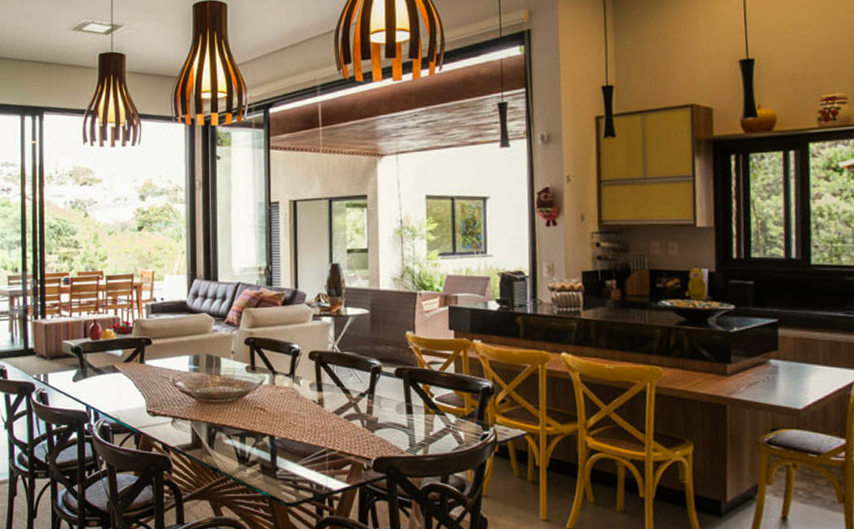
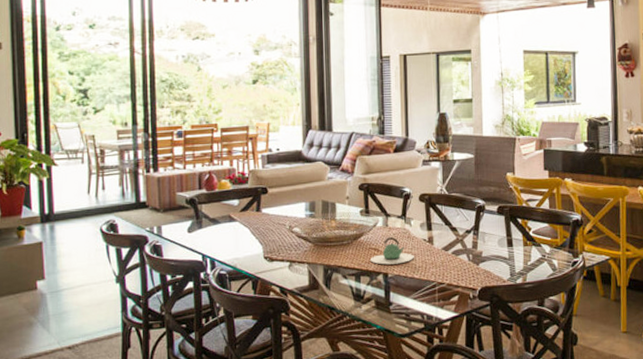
teapot: none [255,397,303,426] -> present [369,237,414,265]

